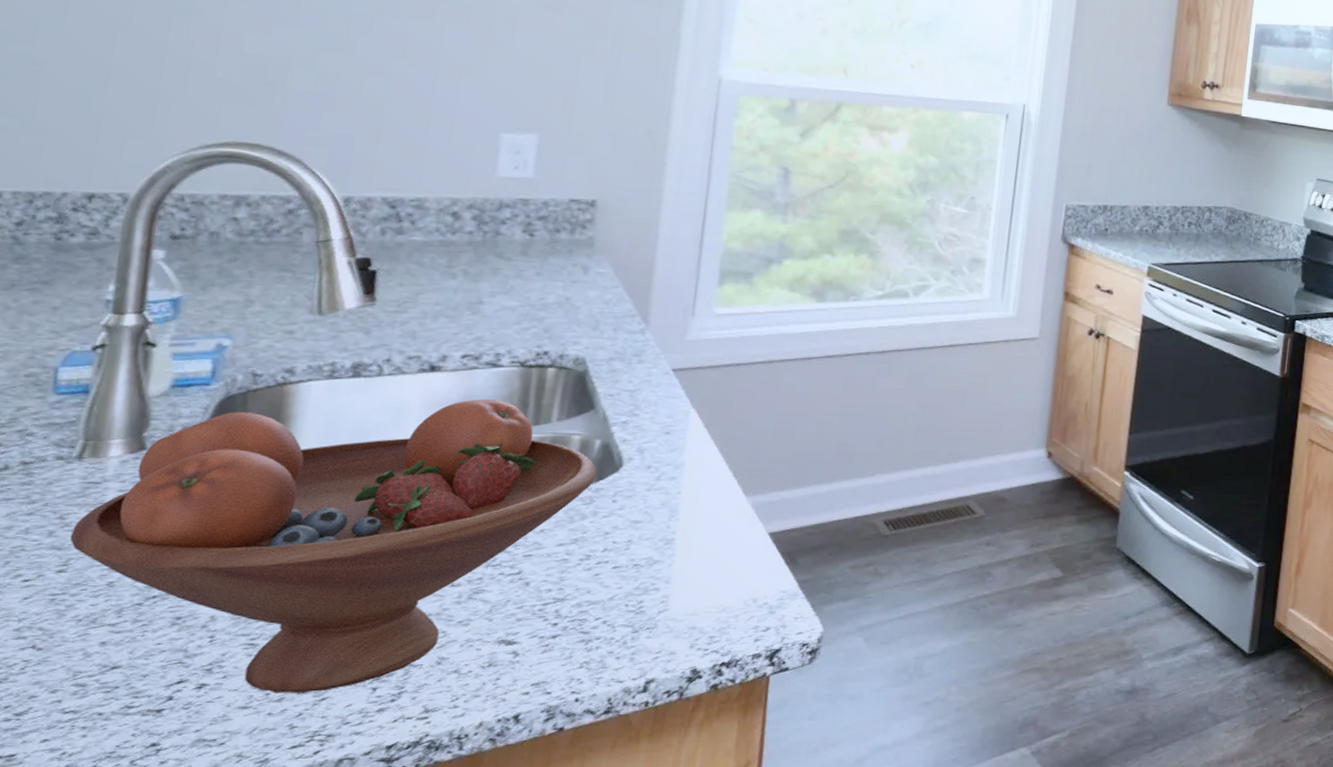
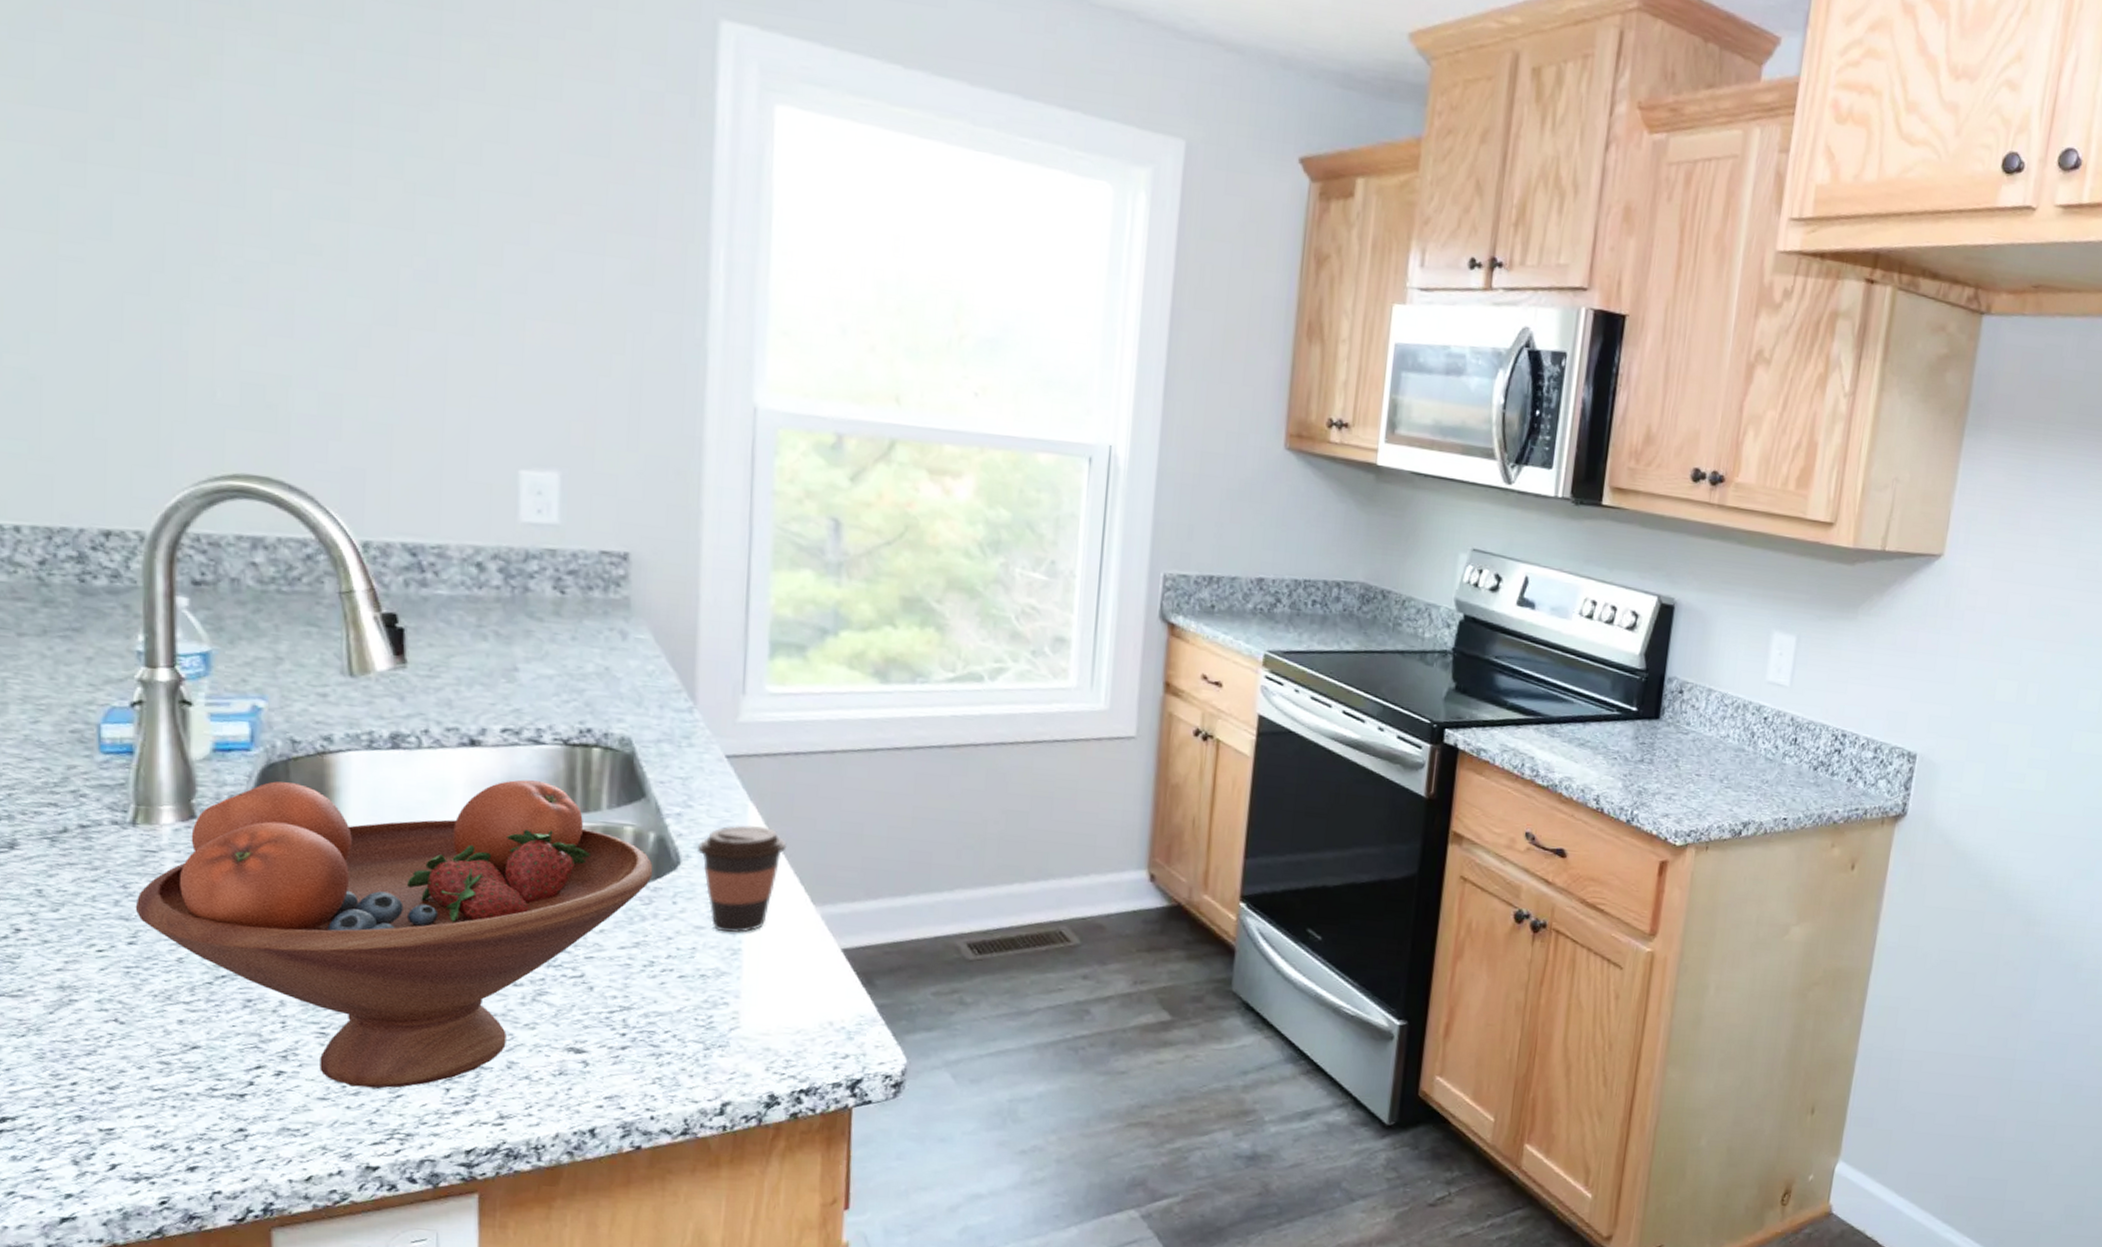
coffee cup: none [640,429,724,525] -> present [698,825,787,933]

